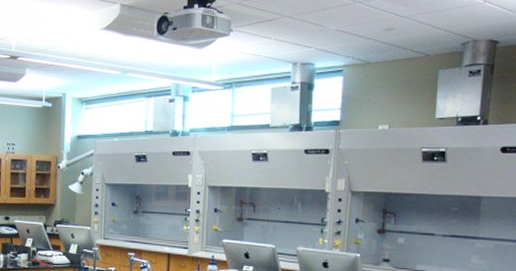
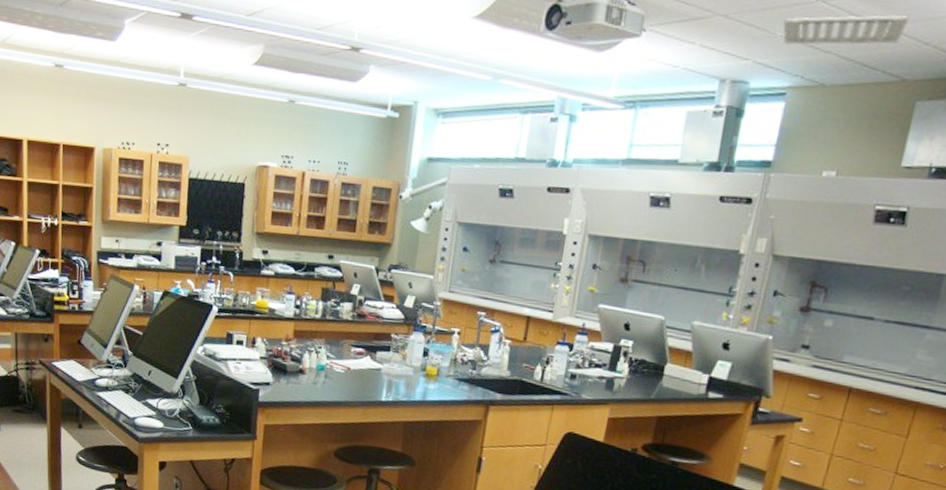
ceiling vent: none [333,10,424,35] -> present [783,15,910,45]

